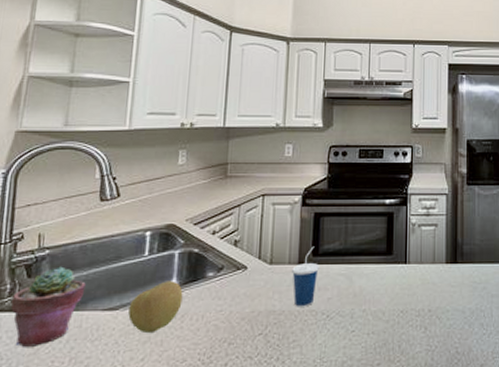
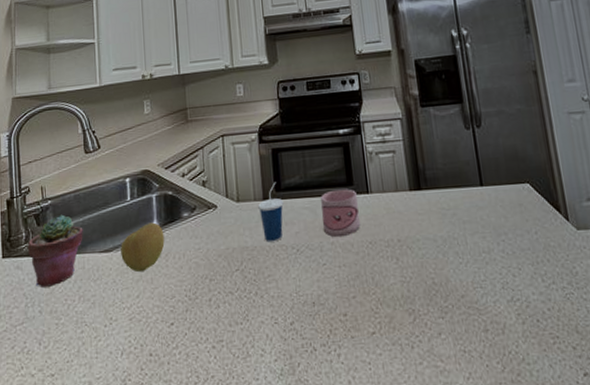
mug: none [356,258,394,305] -> present [321,189,360,238]

